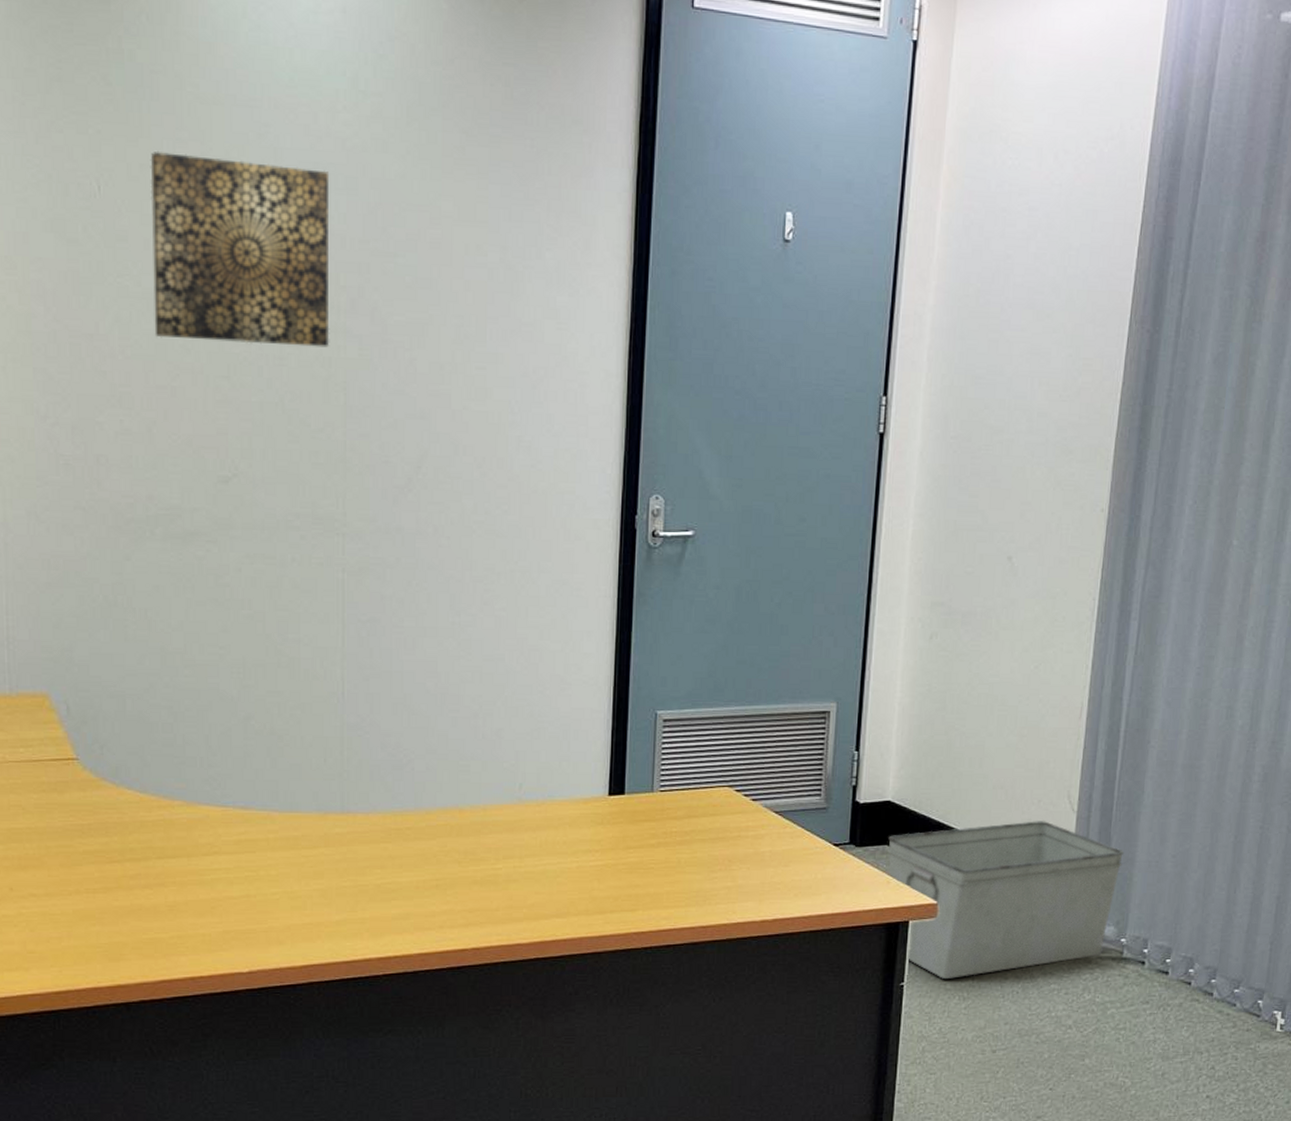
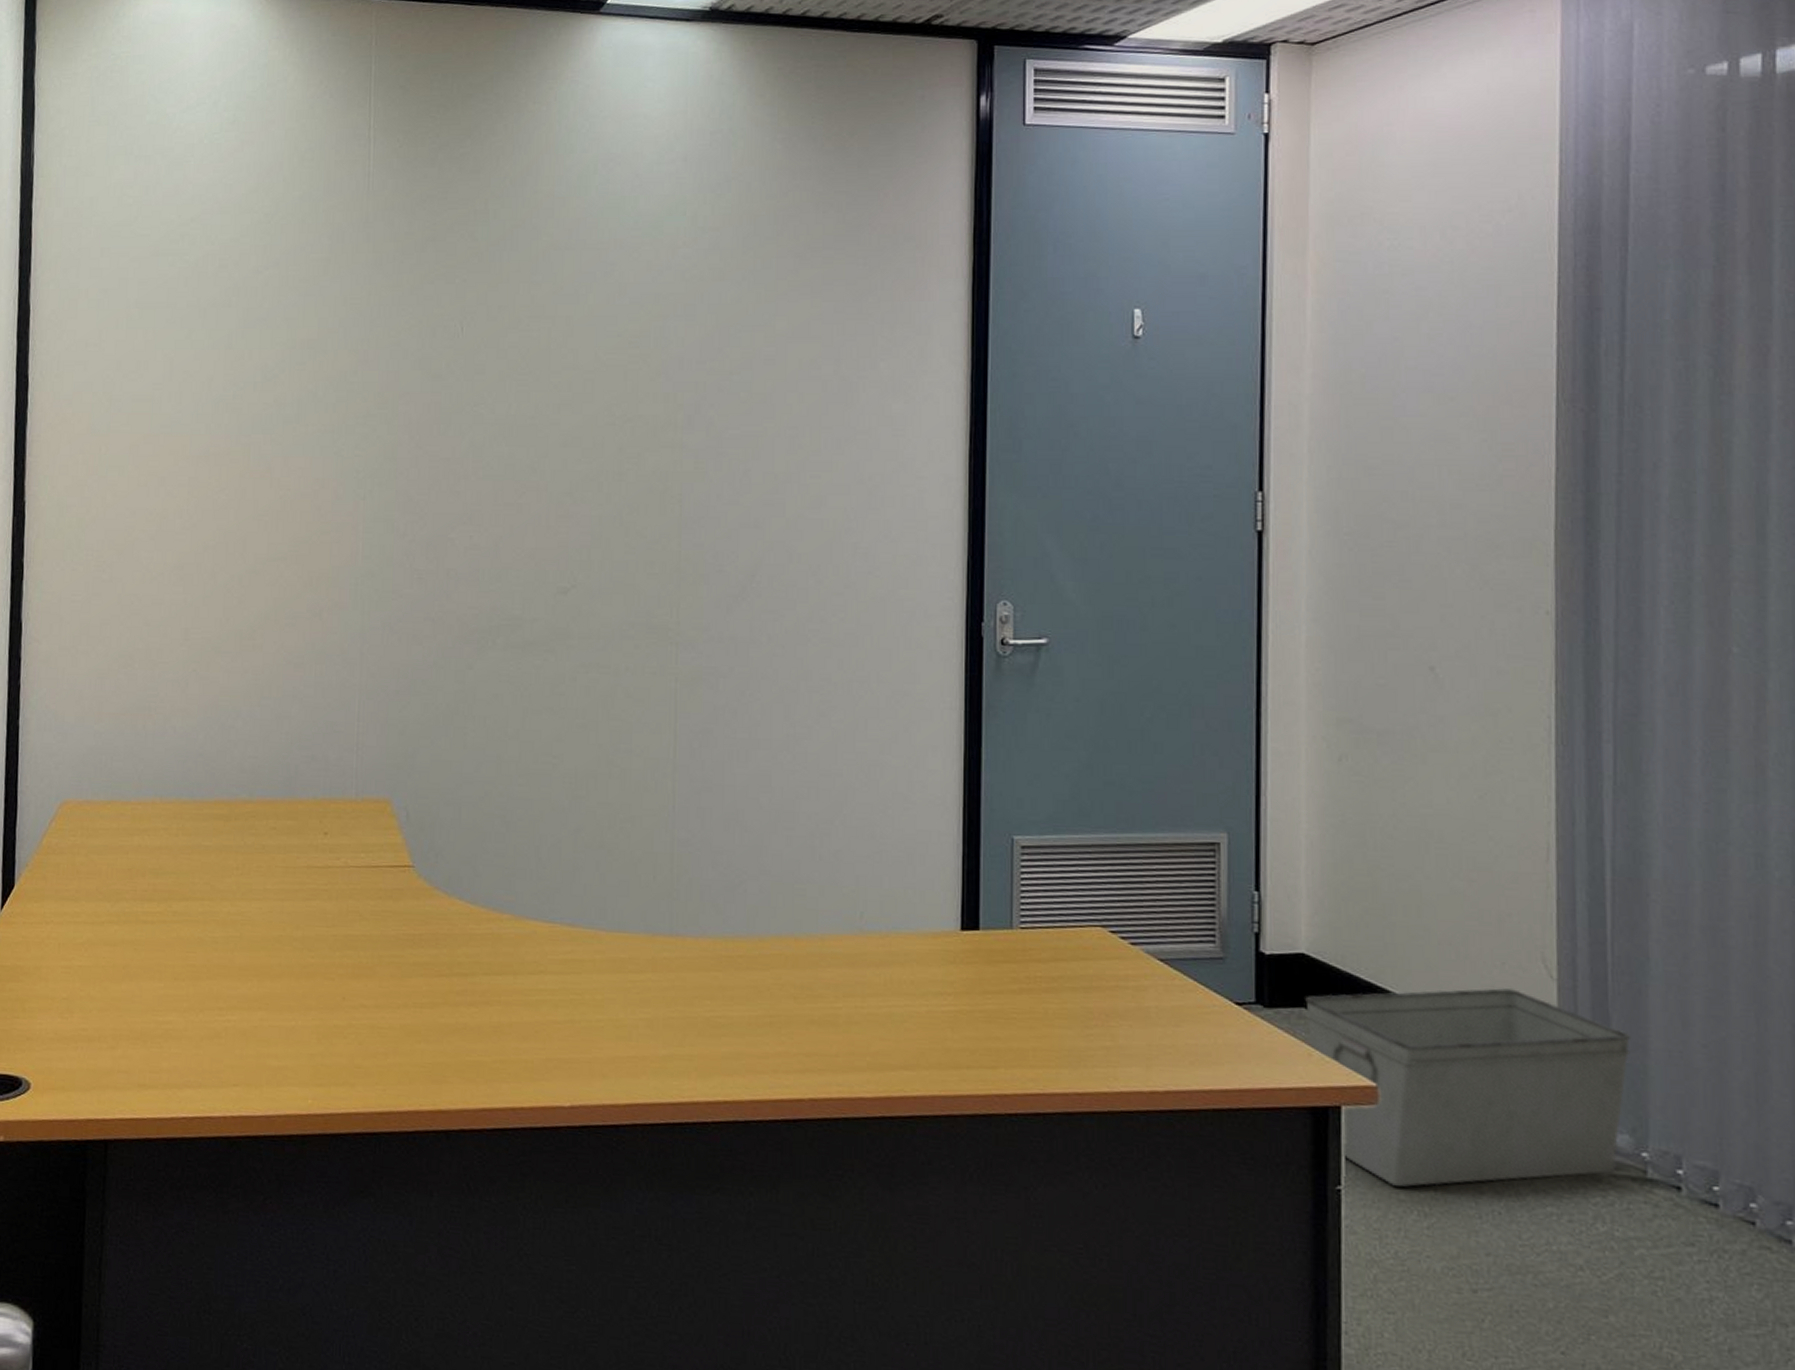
wall art: present [150,150,330,348] -> none [505,293,670,462]

